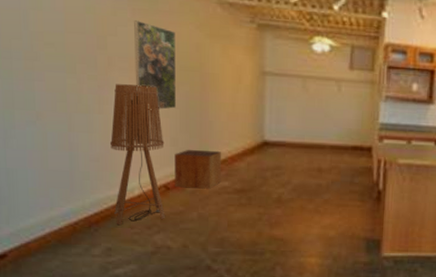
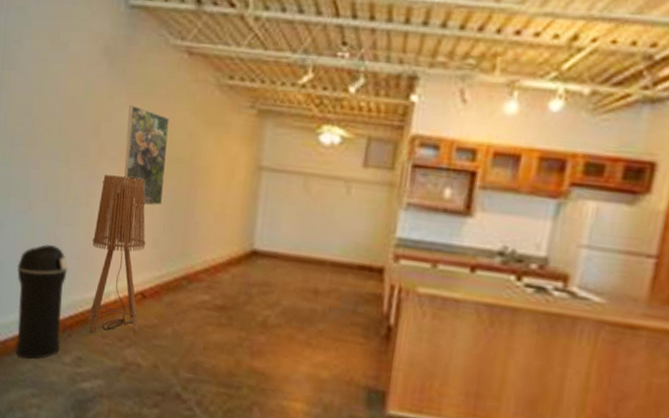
trash can: none [32,151,88,257] -> present [15,244,68,360]
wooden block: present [174,149,222,189] -> none [151,253,205,302]

